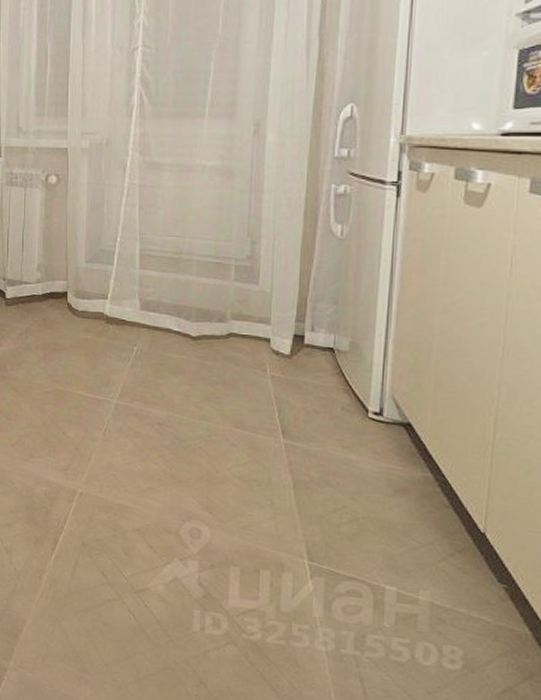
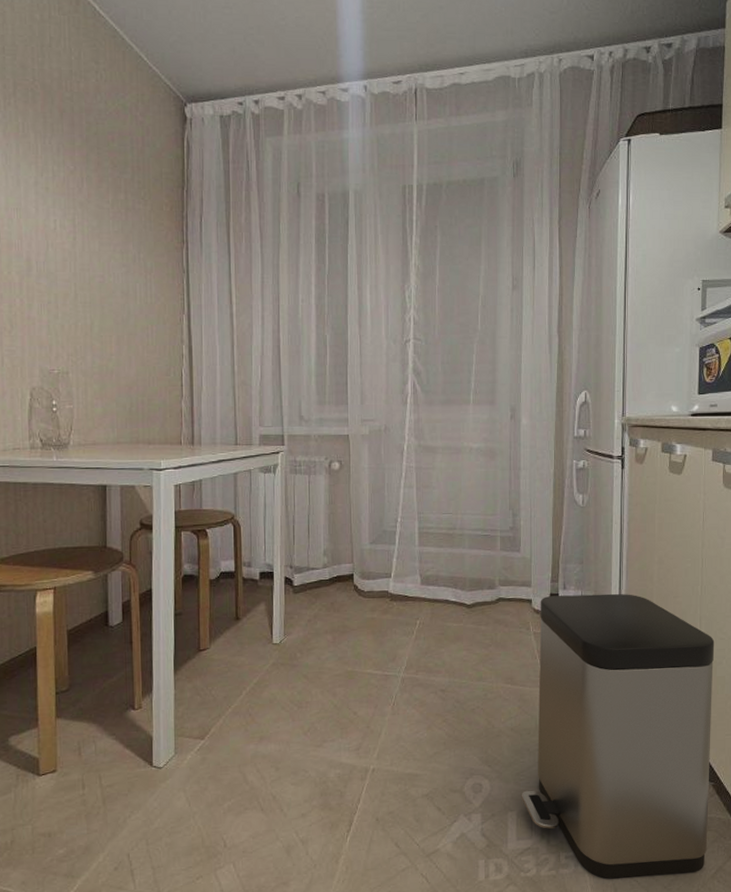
pedal bin: none [247,337,519,686] -> present [521,593,715,879]

